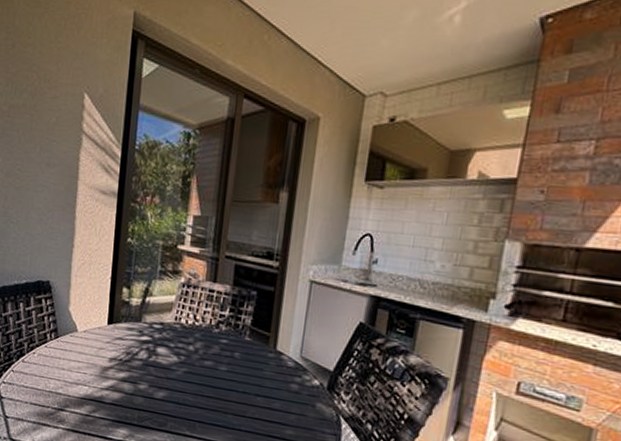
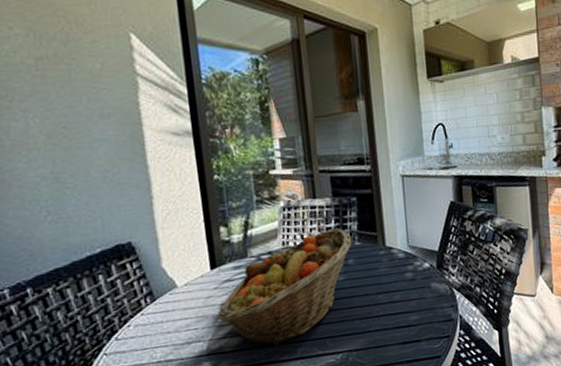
fruit basket: none [105,317,243,413] -> present [217,229,352,346]

